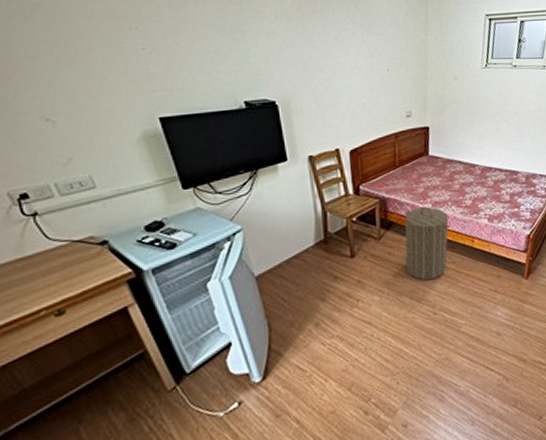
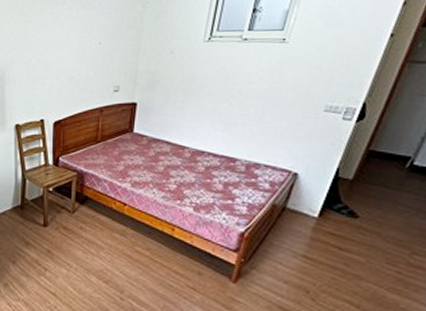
laundry hamper: present [404,206,451,281] -> none [98,186,149,263]

